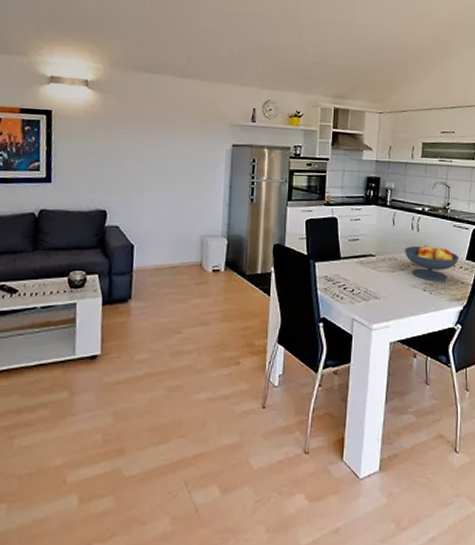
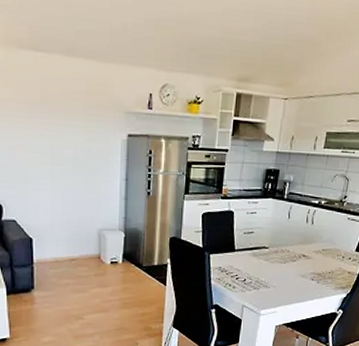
fruit bowl: present [405,244,459,281] -> none [297,237,349,271]

